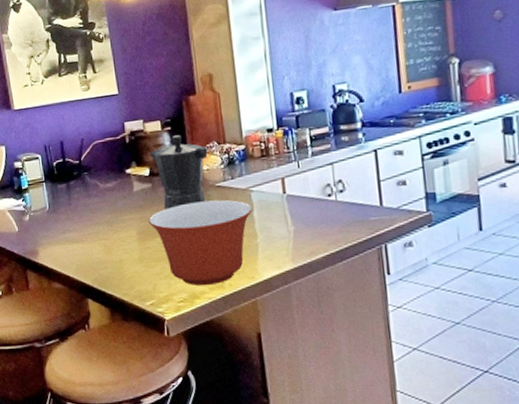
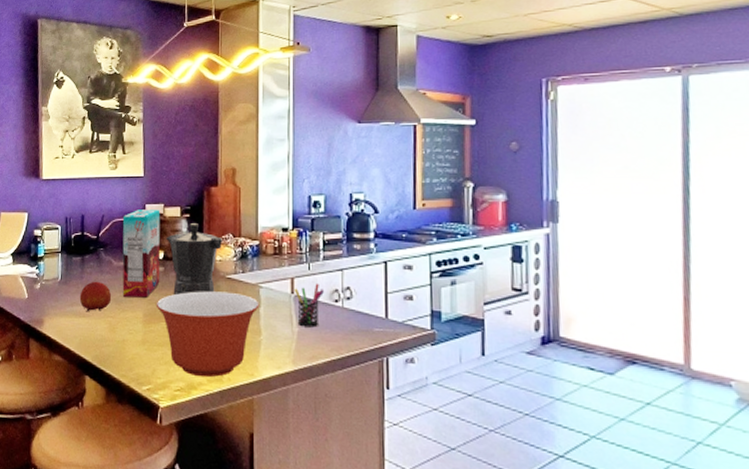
fruit: none [70,205,103,238] -> present [79,281,112,312]
cereal box: none [102,126,150,218] -> present [122,210,161,298]
pen holder: none [285,179,316,225] -> present [294,283,324,328]

